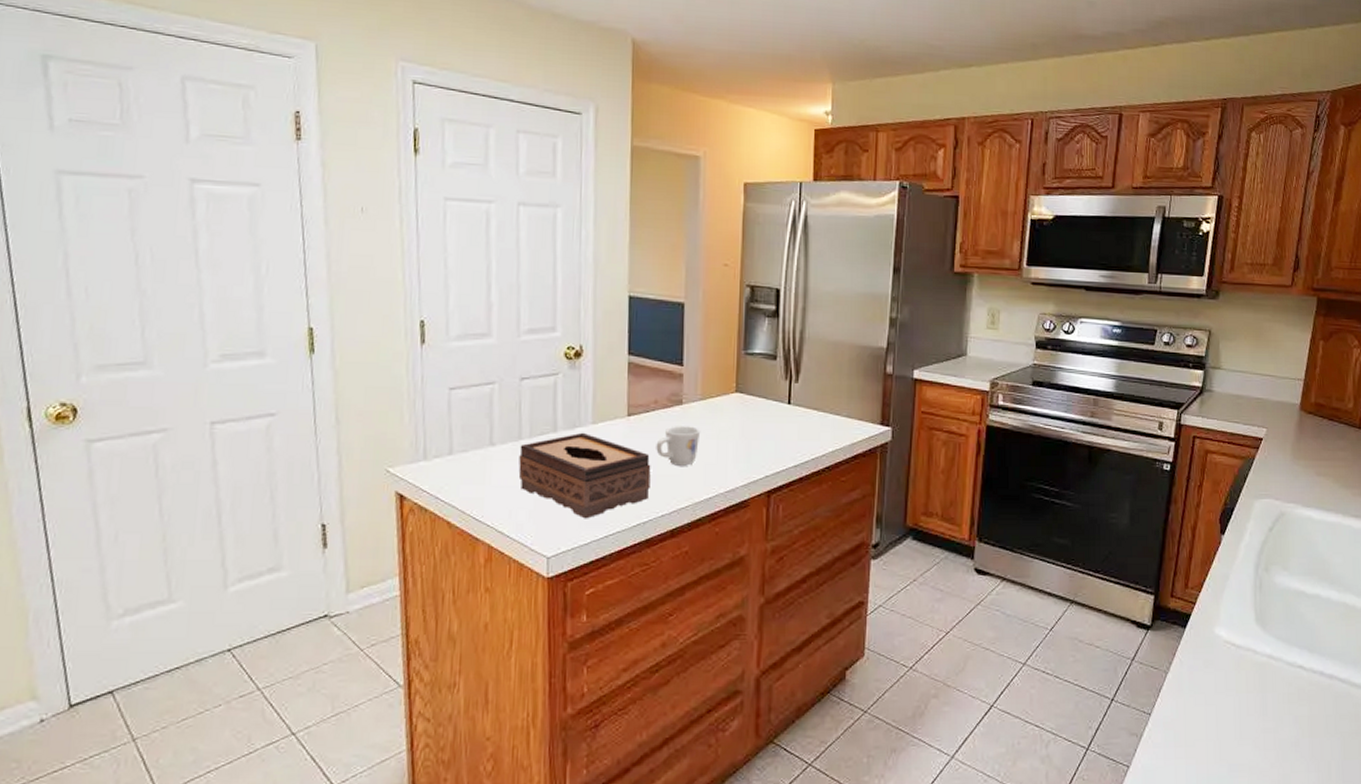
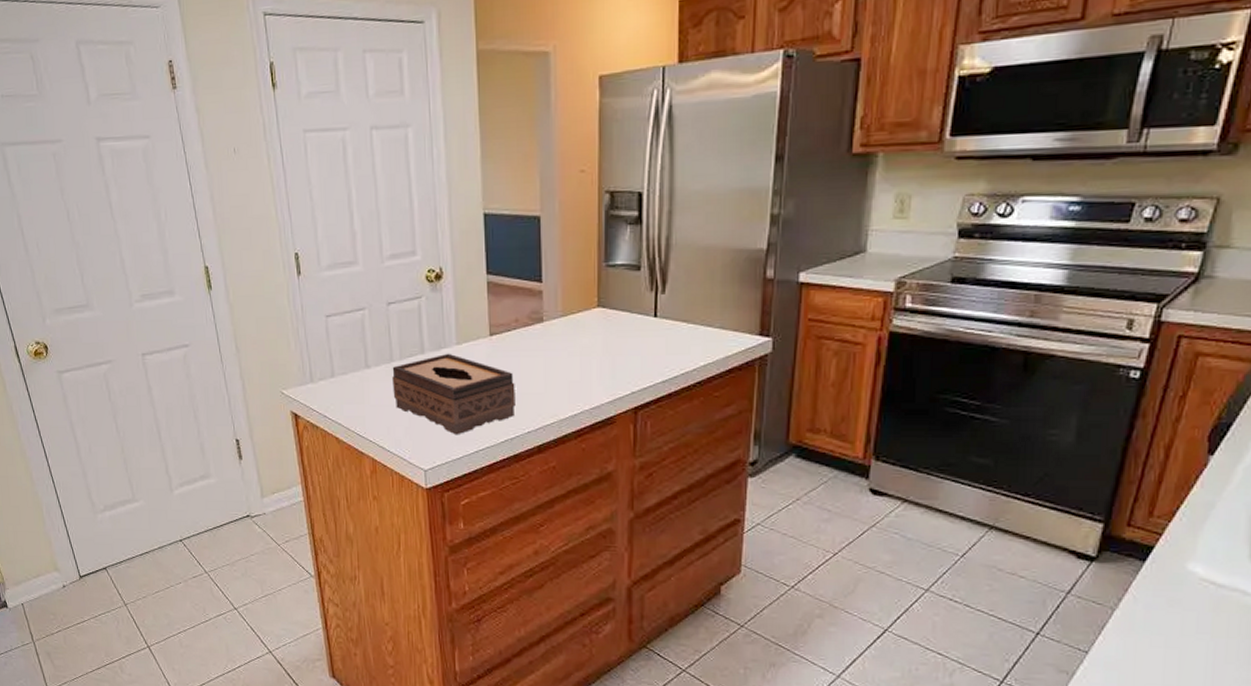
mug: present [656,426,701,466] -> none [519,344,563,384]

